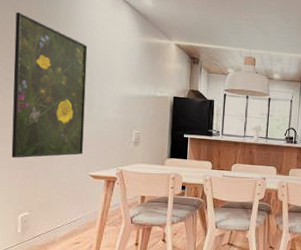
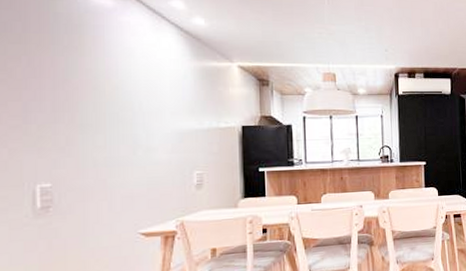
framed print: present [11,12,88,158] -> none [22,44,128,226]

